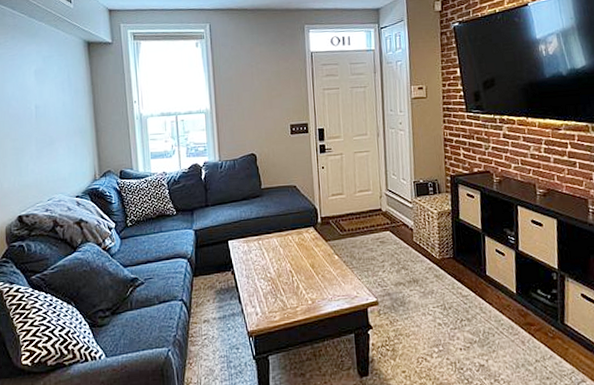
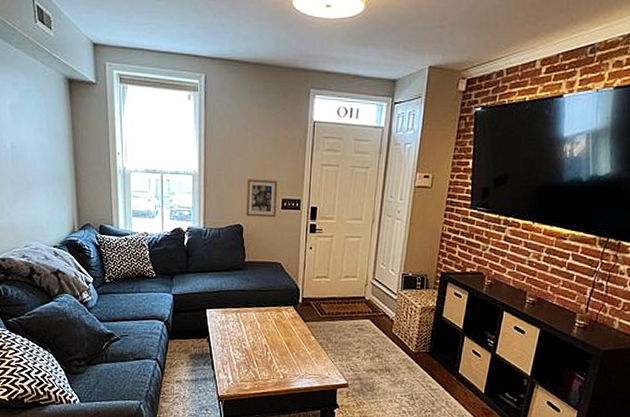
picture frame: none [256,108,286,145] -> present [246,179,278,218]

